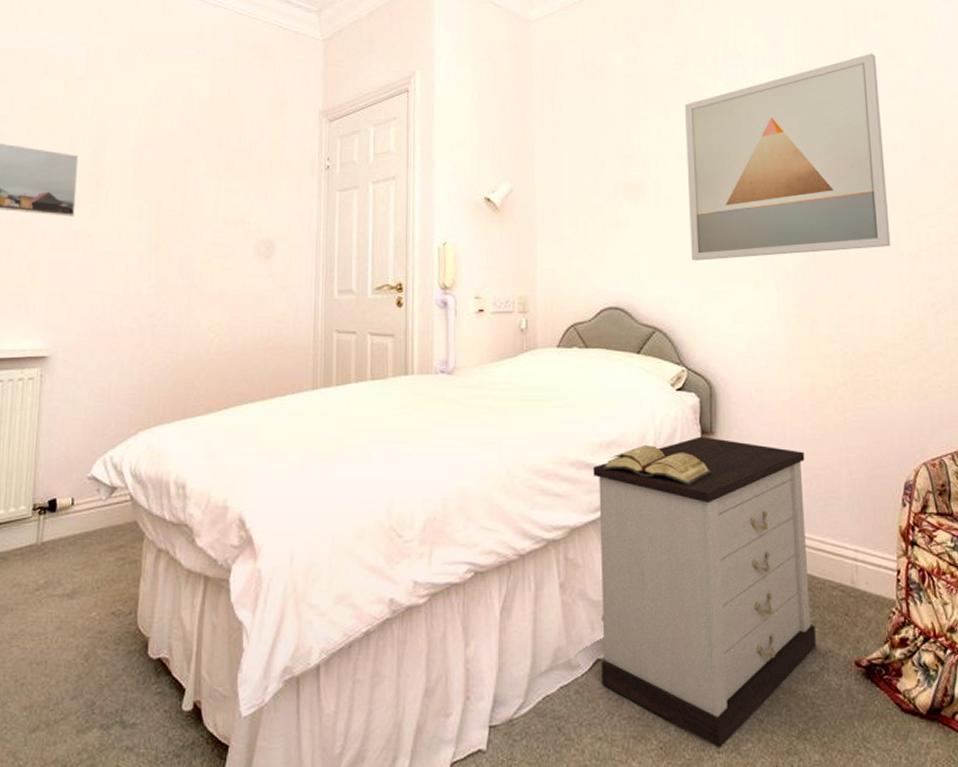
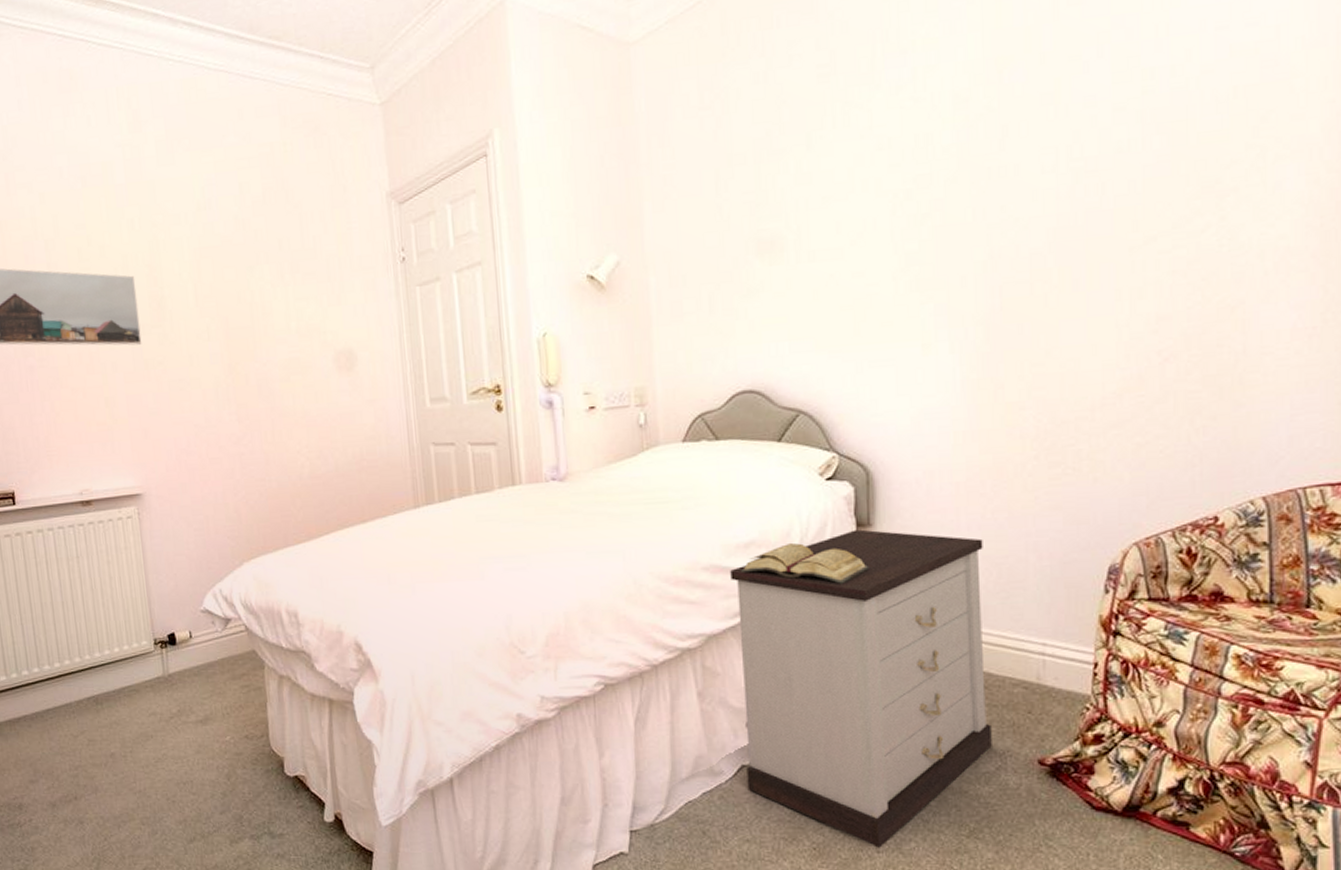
wall art: present [685,53,891,261] -> none [832,23,1106,326]

